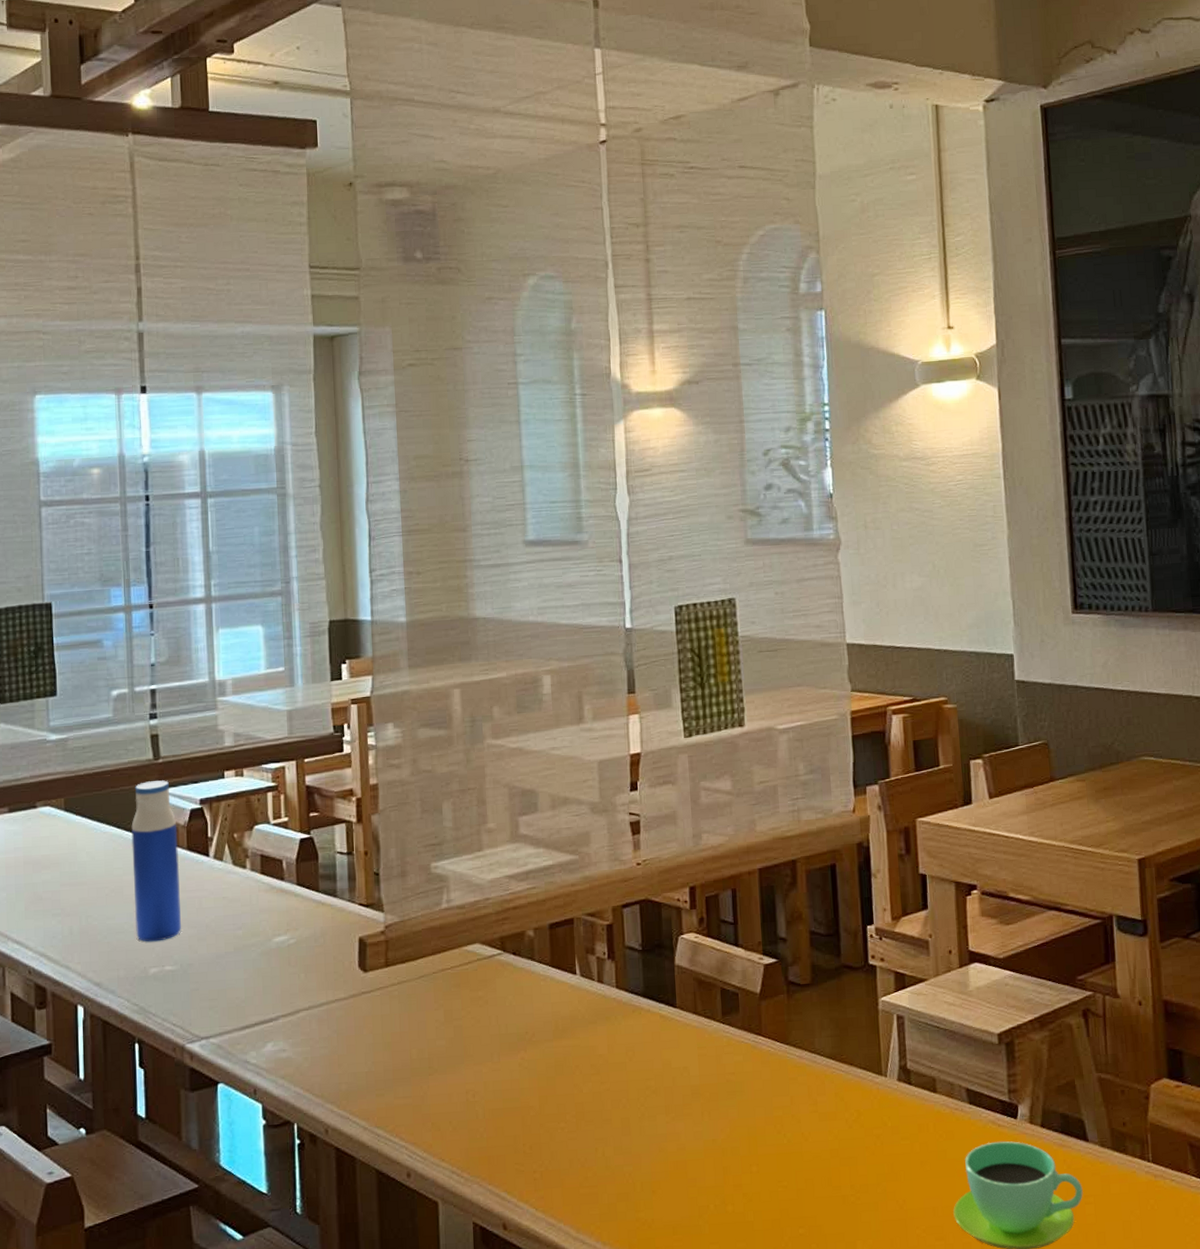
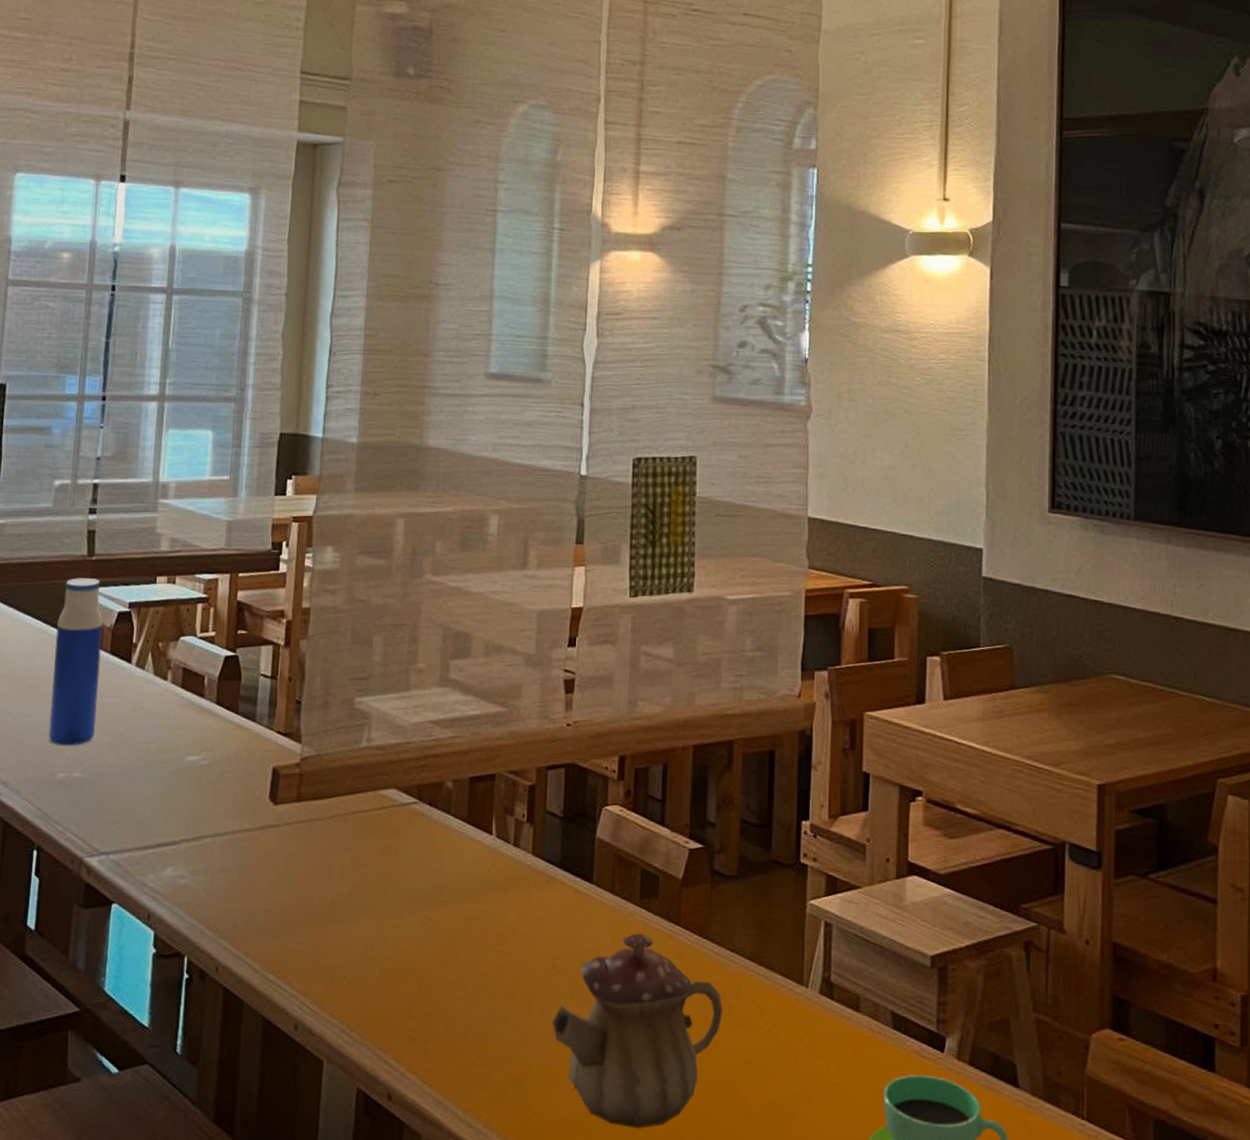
teapot: none [651,1046,810,1224] -> present [552,932,723,1128]

